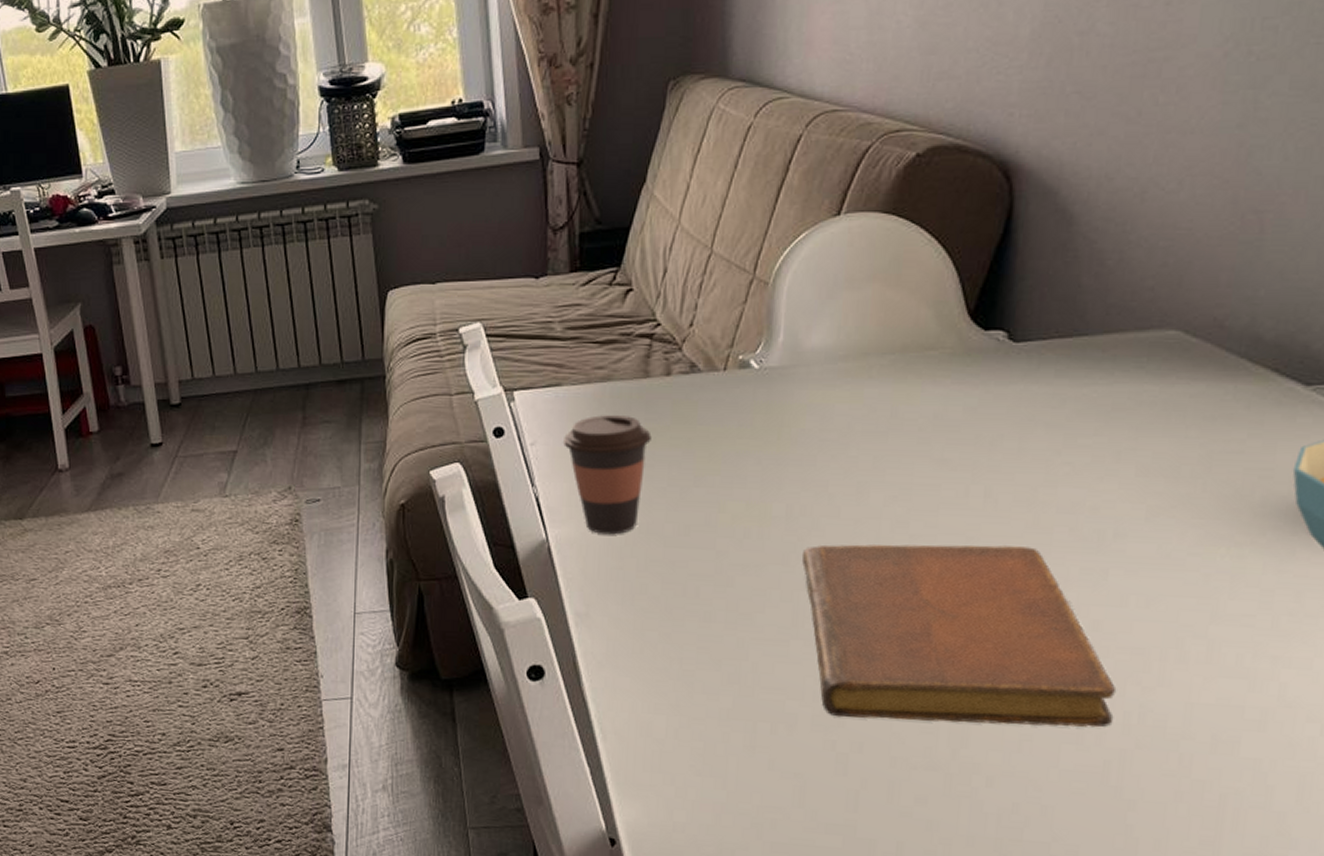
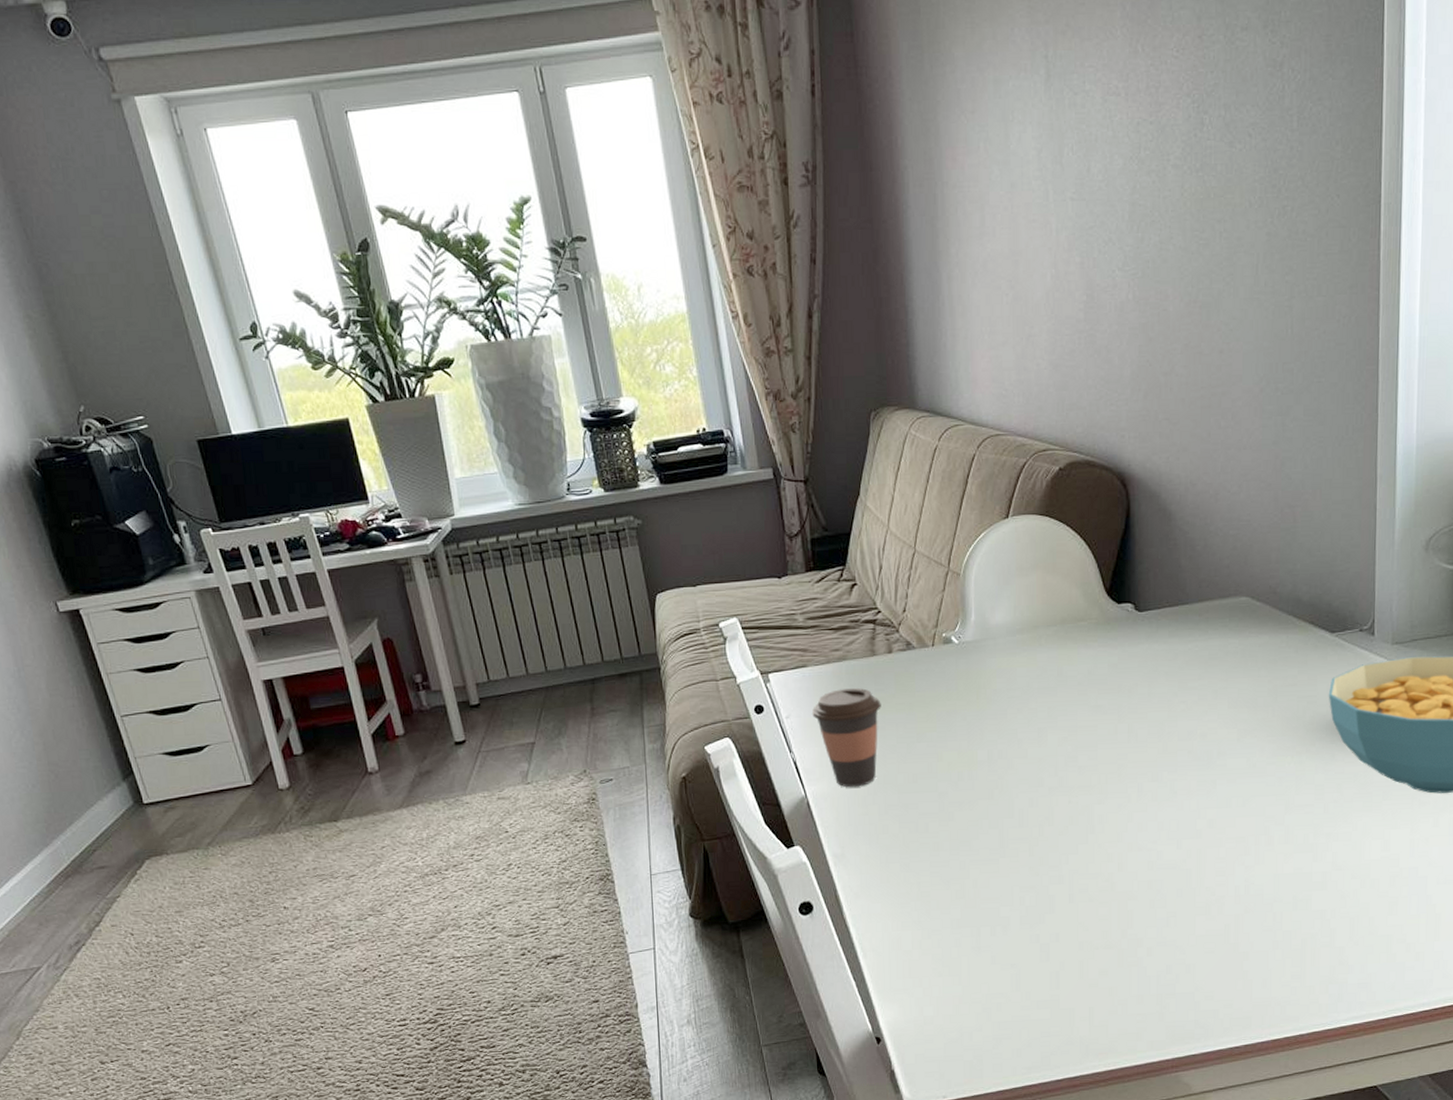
notebook: present [801,544,1117,728] -> none [1002,768,1229,916]

